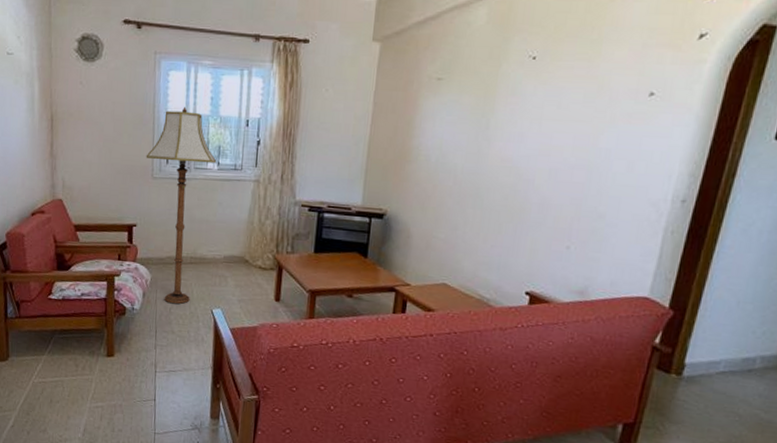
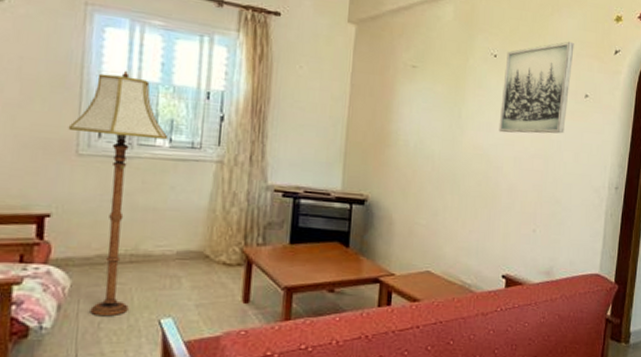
wall art: none [532,30,640,143] -> present [498,41,574,134]

